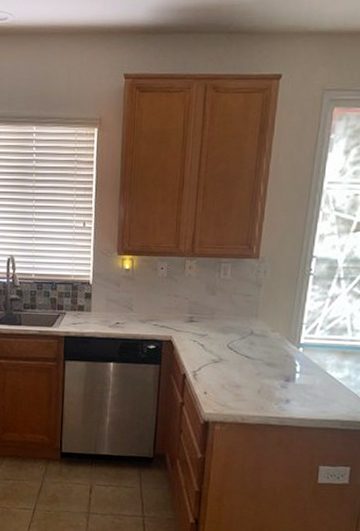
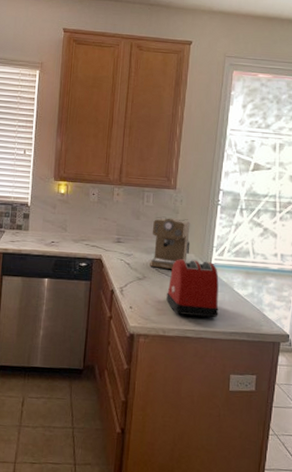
coffee maker: none [227,290,276,350] -> present [150,216,190,269]
toaster: none [246,339,309,404] -> present [166,259,219,318]

